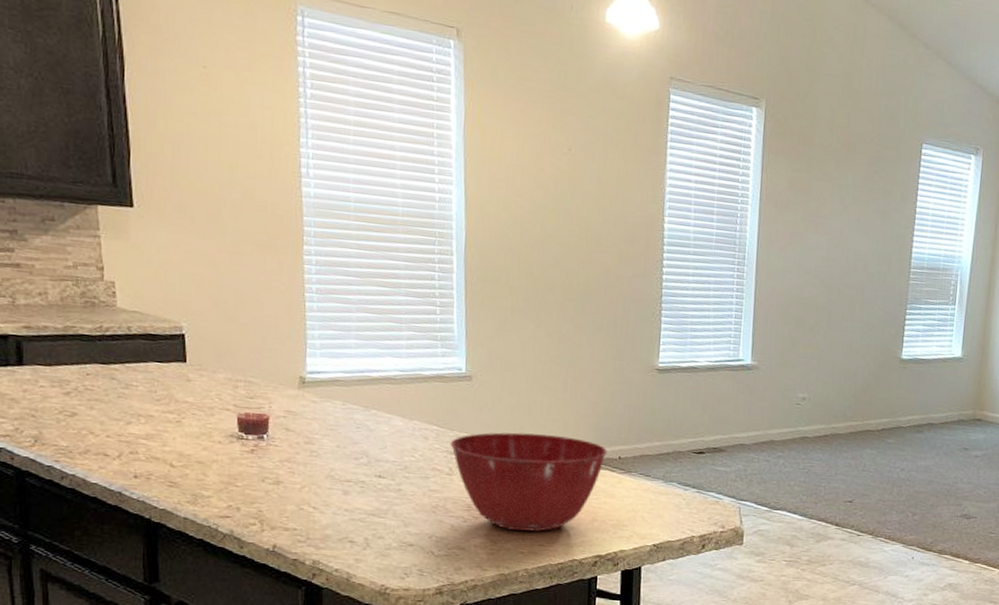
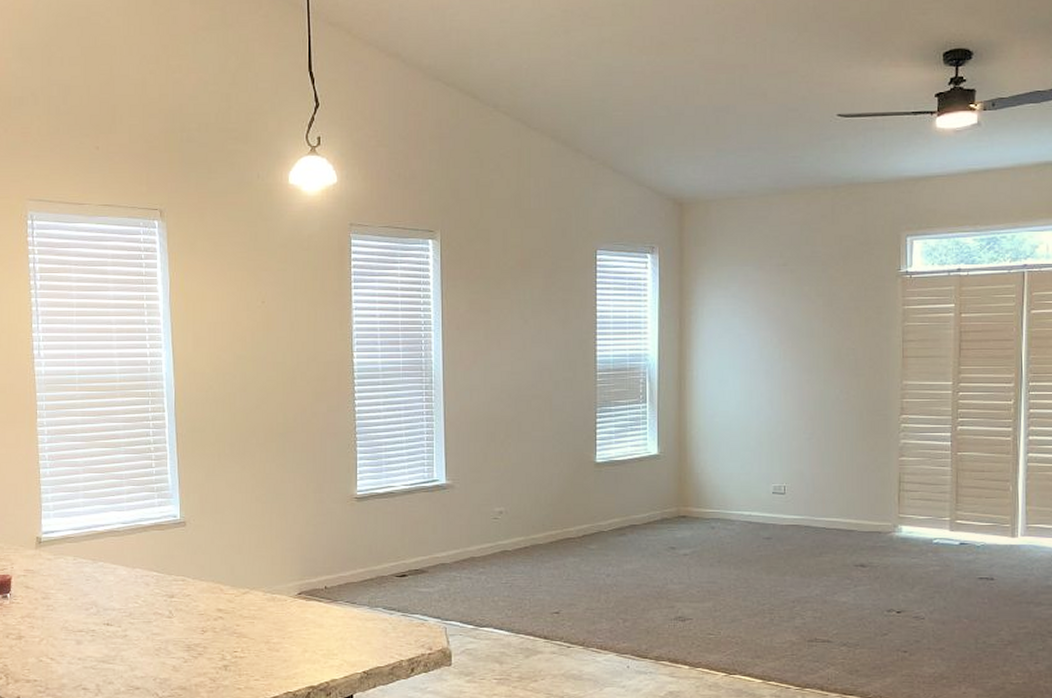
mixing bowl: present [450,432,607,532] -> none [169,571,313,667]

